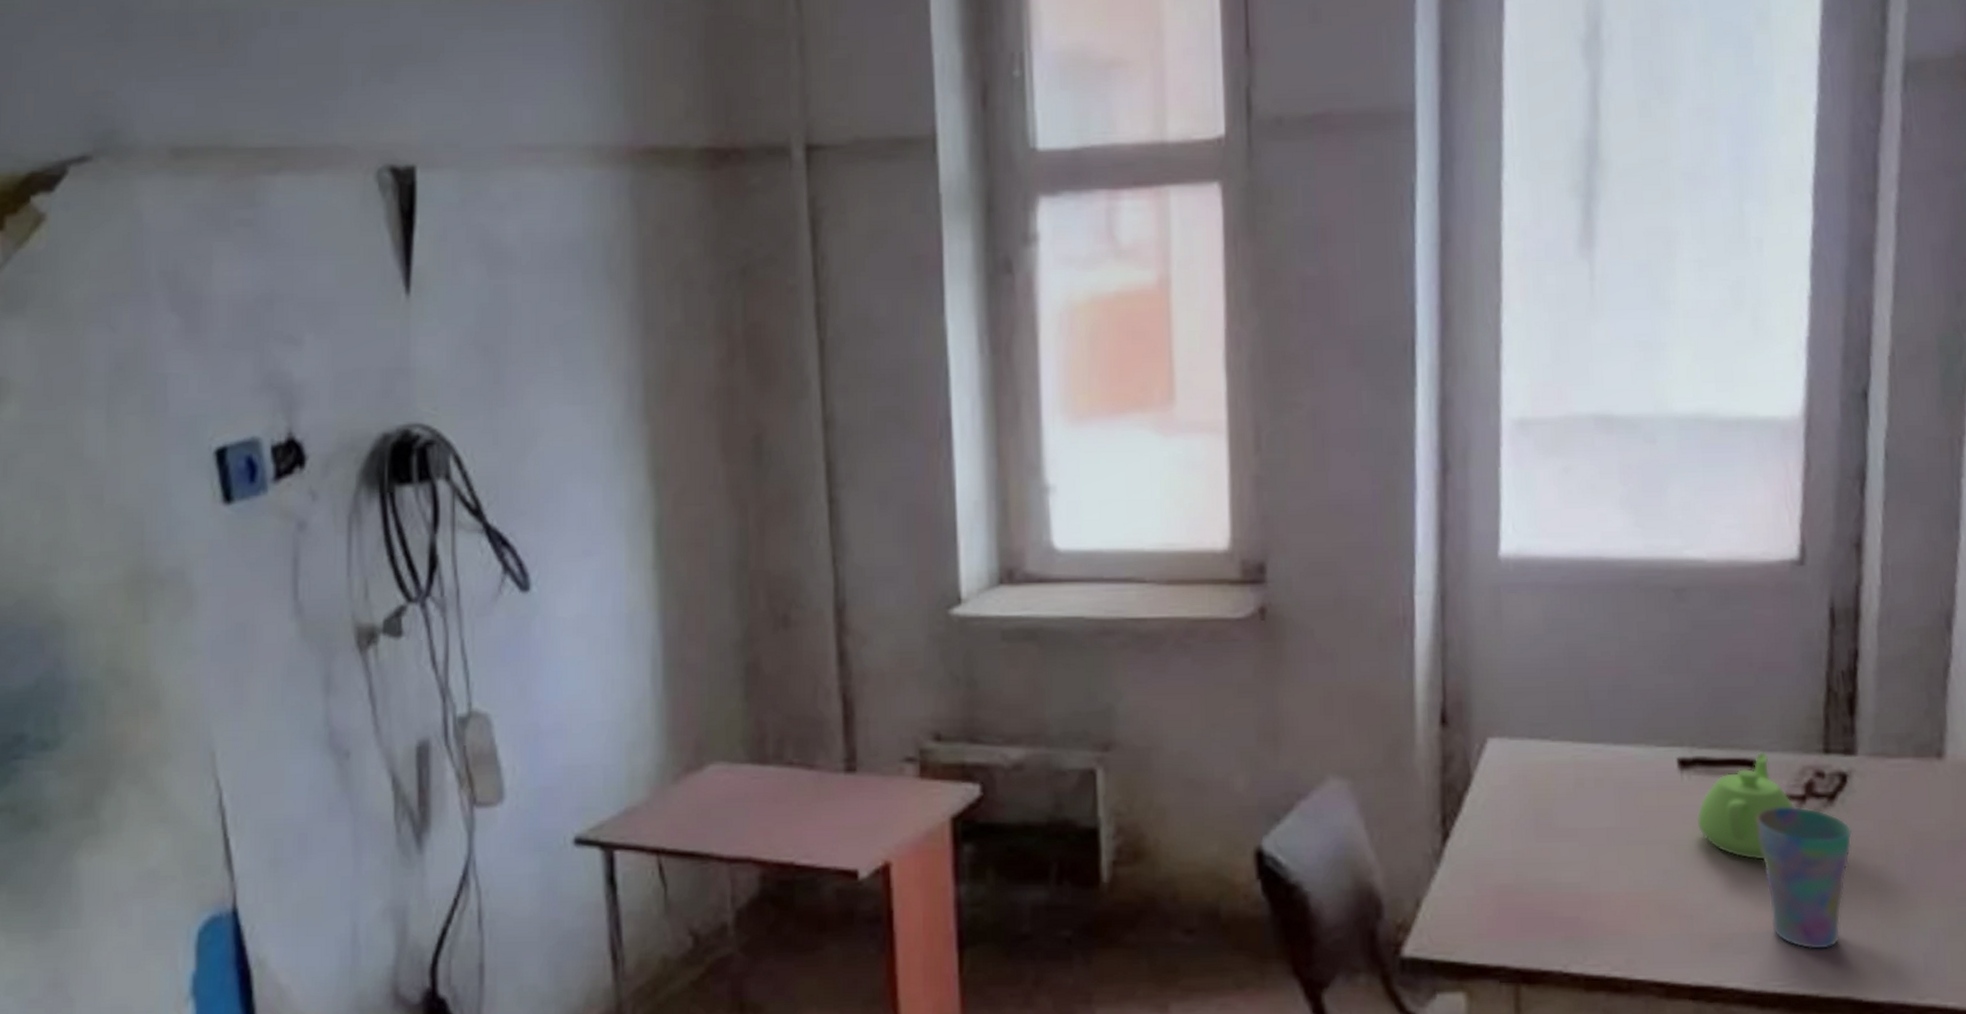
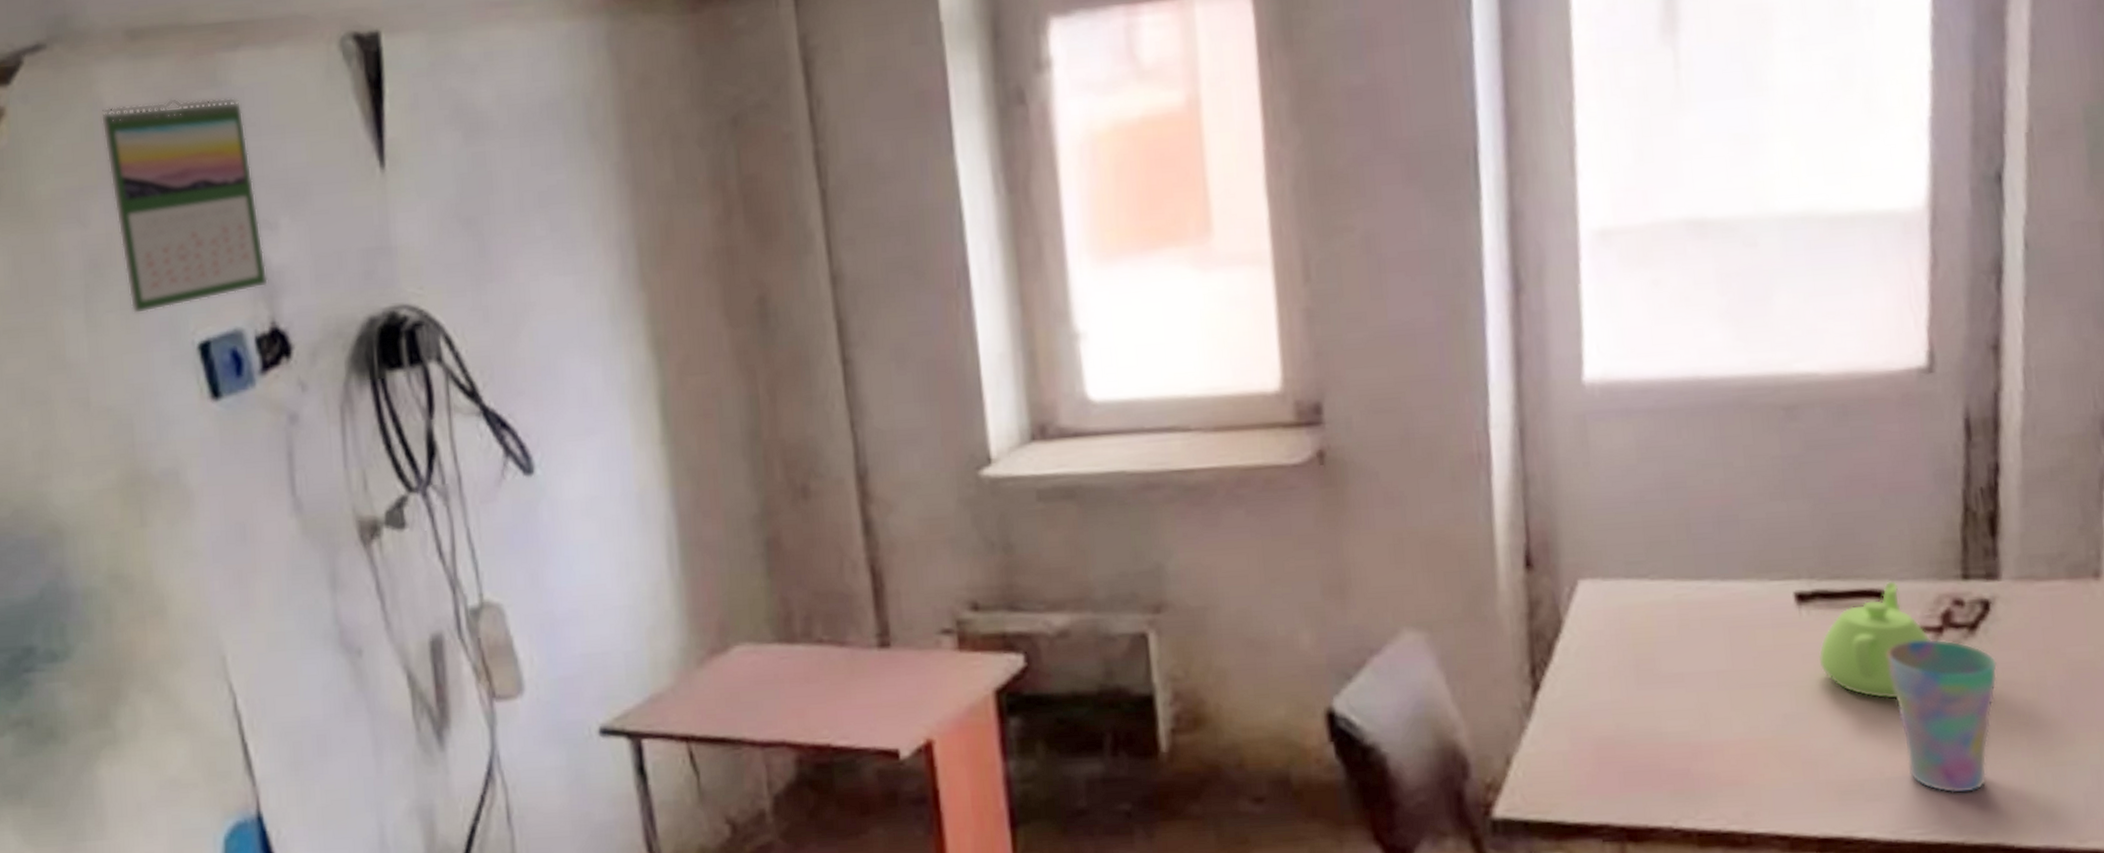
calendar: none [139,216,288,418] -> present [100,97,268,314]

